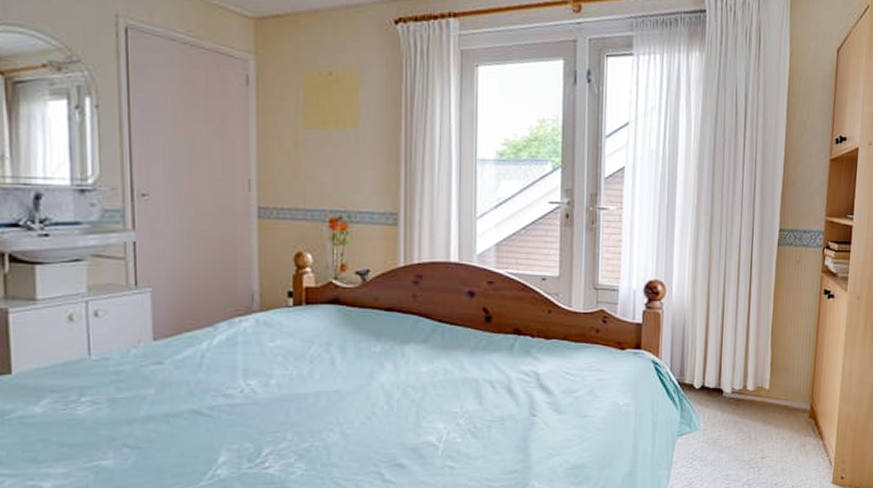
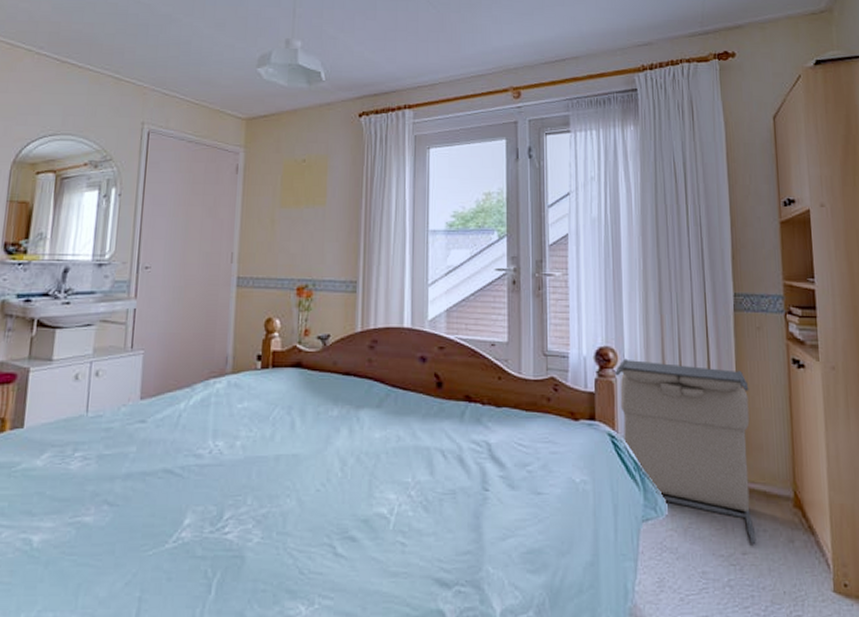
laundry hamper: none [662,291,783,451] -> present [615,358,756,545]

